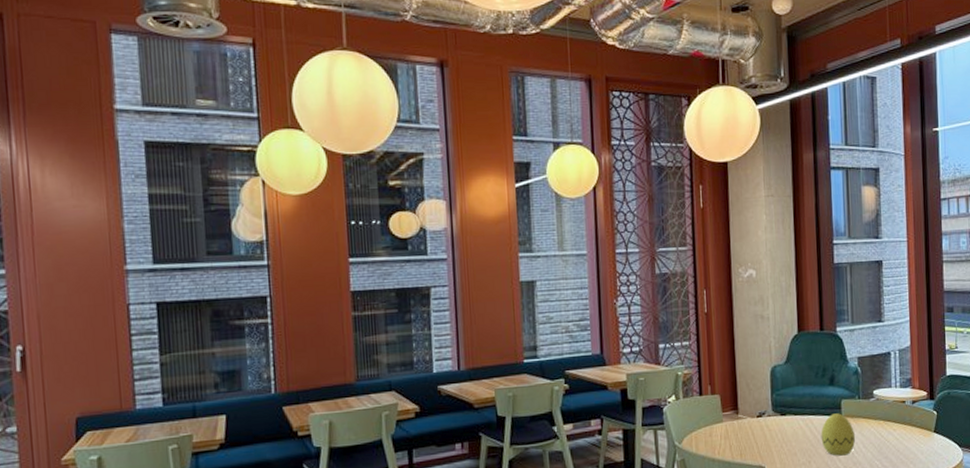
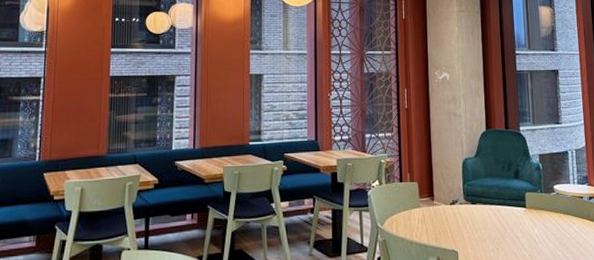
decorative egg: present [821,413,856,456] -> none [507,205,539,245]

